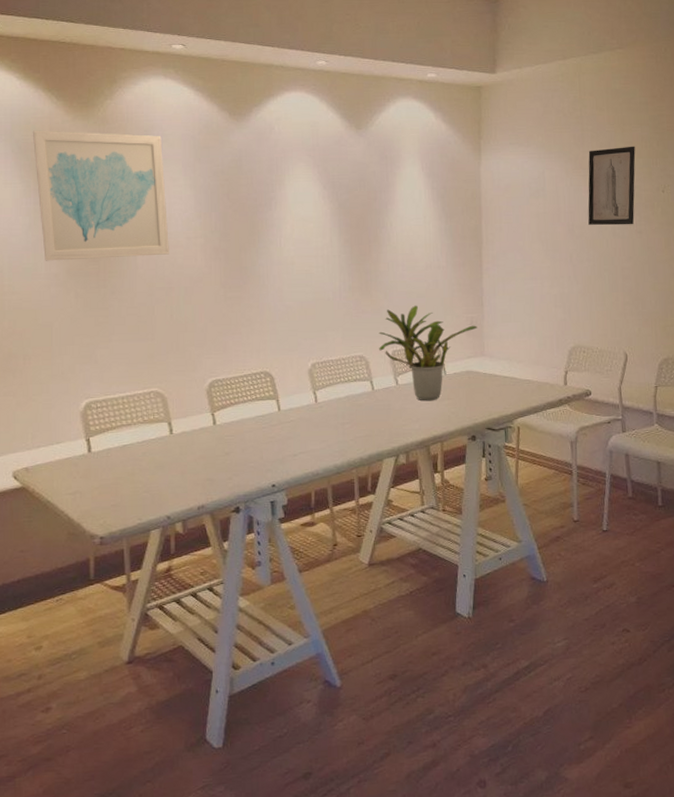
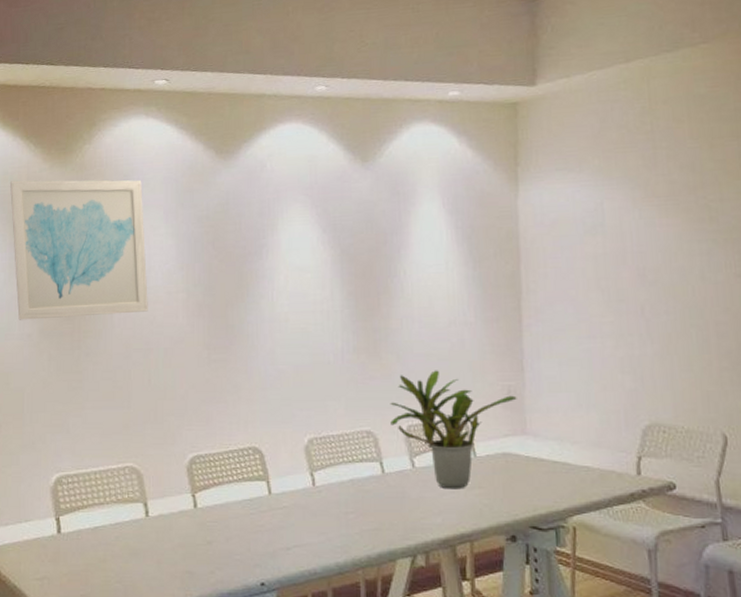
wall art: present [588,146,636,226] -> none [663,164,732,268]

